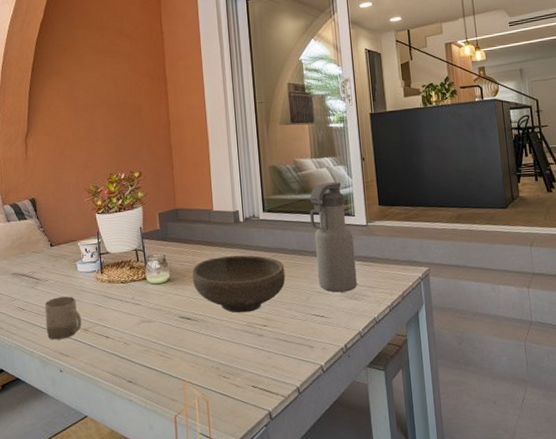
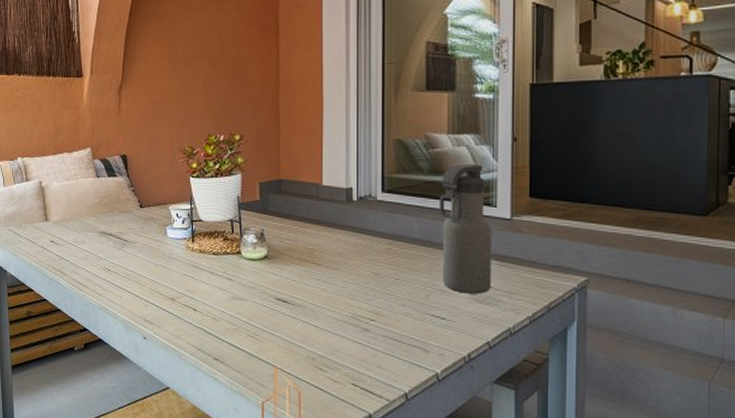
cup: present [44,296,82,340] -> none [131,261,169,306]
bowl: present [192,255,286,313] -> none [292,238,402,303]

